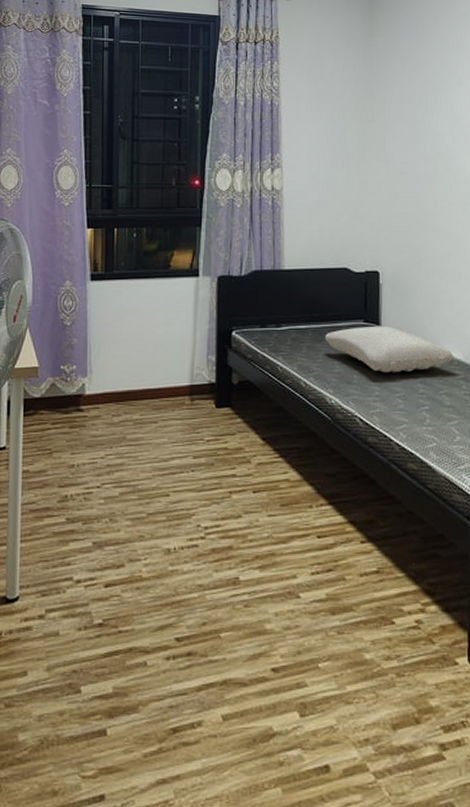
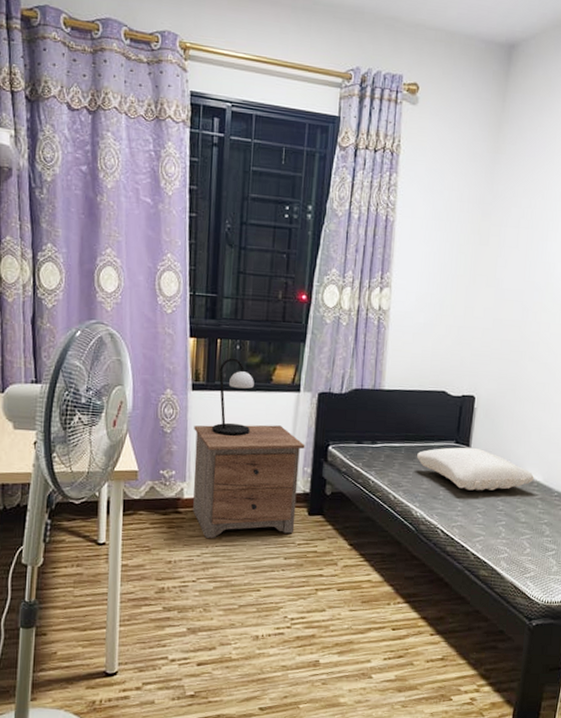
nightstand: none [94,312,208,437] -> present [193,425,305,538]
table lamp: none [112,246,152,327] -> present [212,357,254,437]

